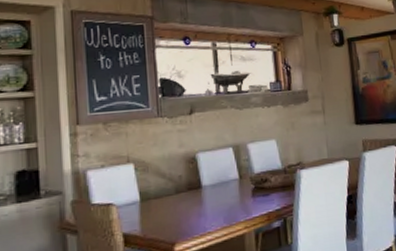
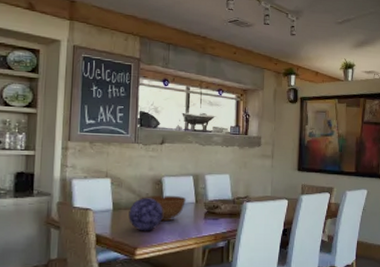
decorative ball: none [160,180,202,222] -> present [128,198,163,231]
bowl: none [171,173,229,207] -> present [140,195,187,222]

